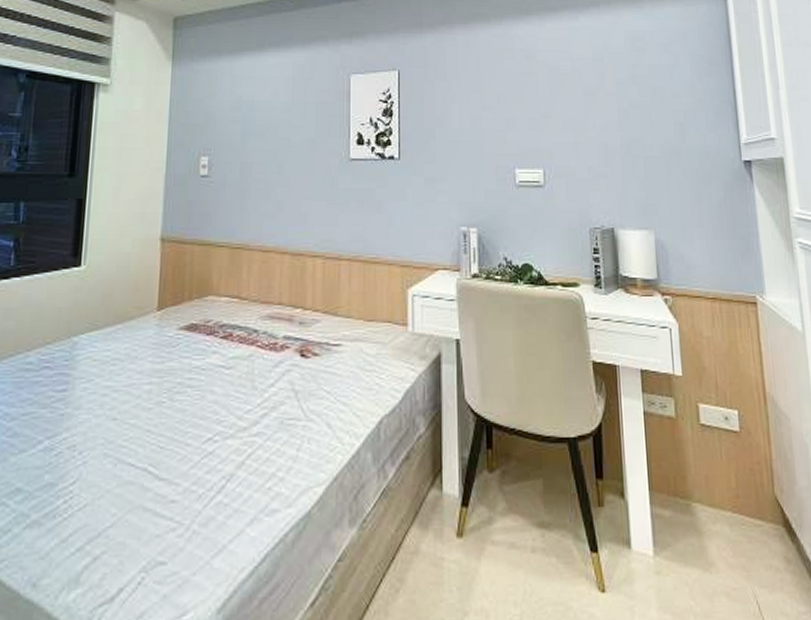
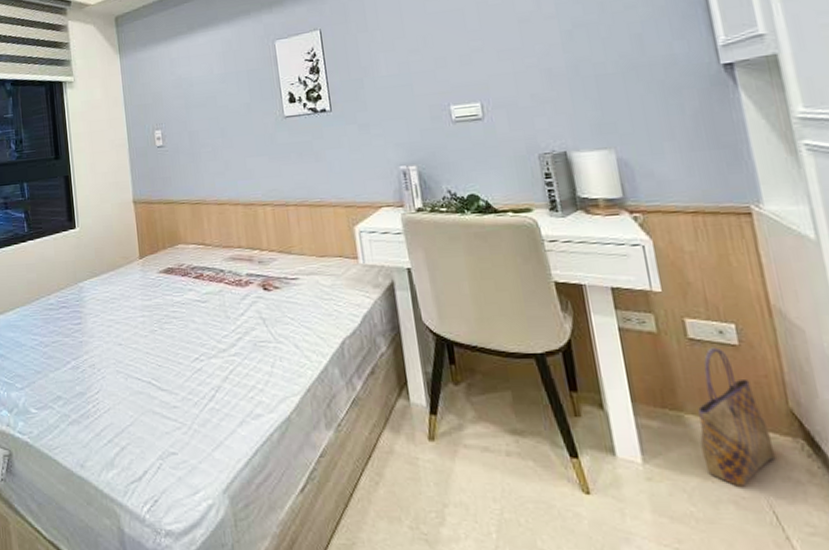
tote bag: none [703,433,762,577] -> present [698,347,776,486]

